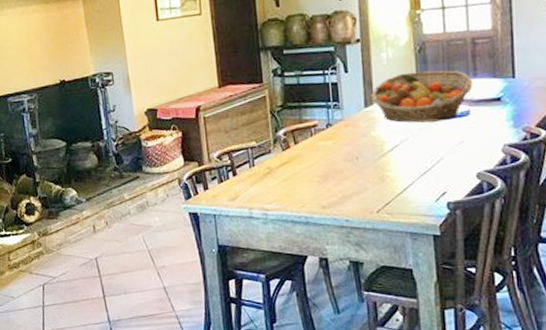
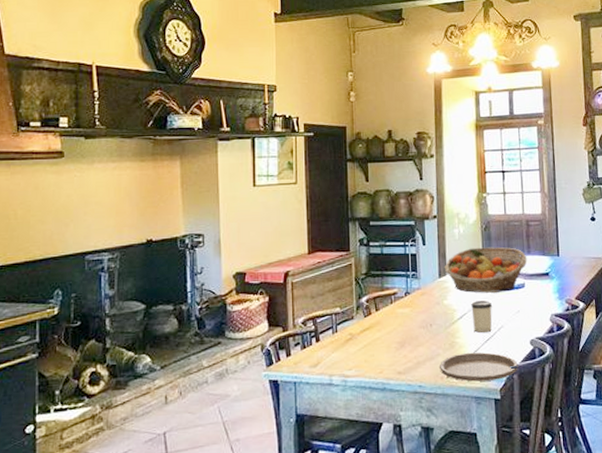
plate: none [367,186,462,217] -> present [438,352,518,382]
cup: none [404,130,430,166] -> present [471,300,492,333]

